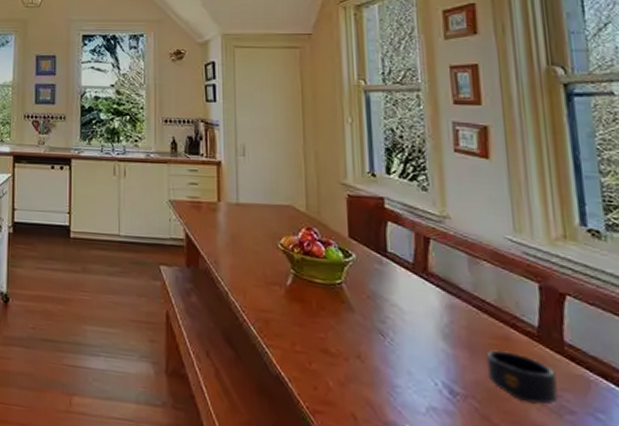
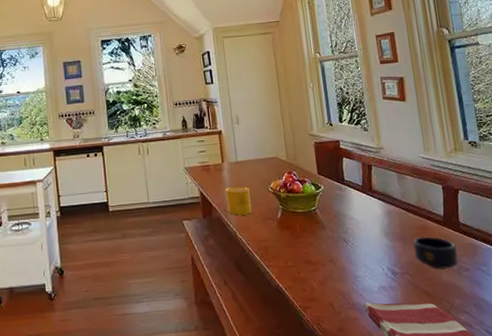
cup: none [219,233,252,273] -> present [226,186,252,216]

